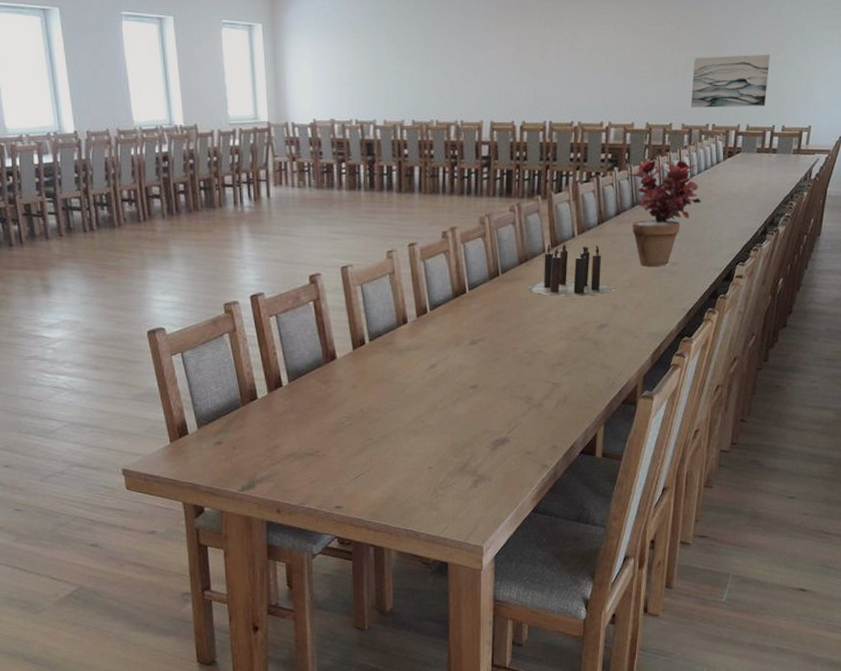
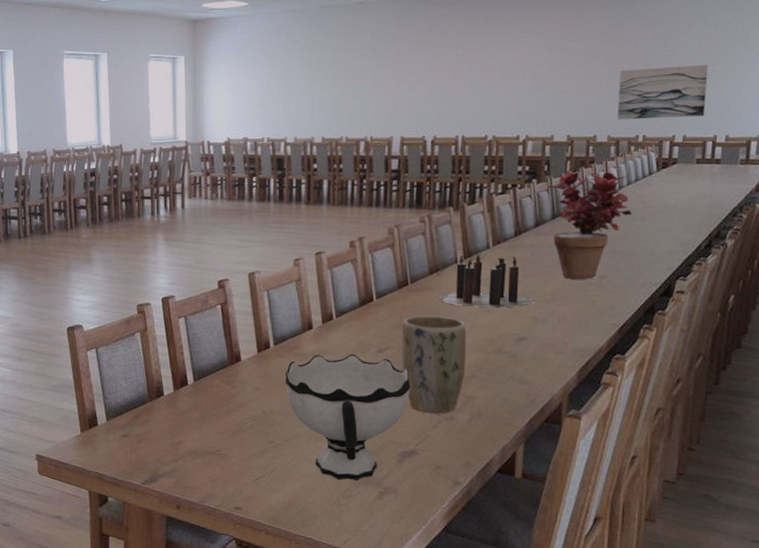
bowl: none [381,346,503,471] -> present [284,353,411,480]
plant pot: none [493,306,554,401] -> present [401,315,467,413]

